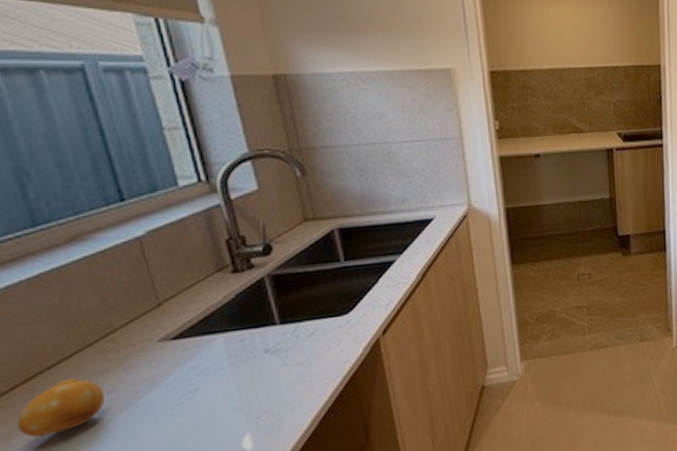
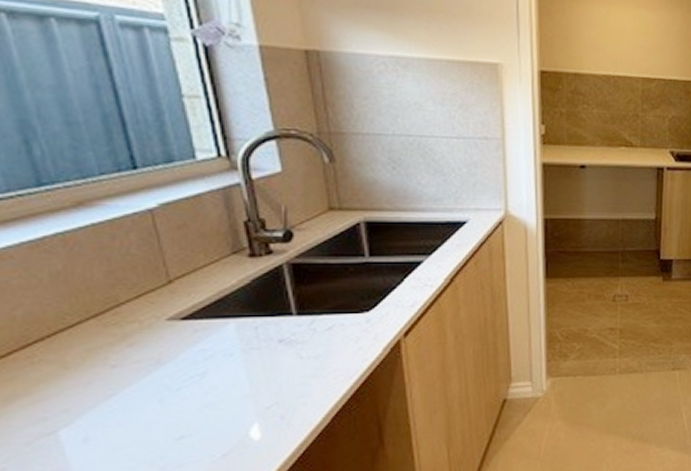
fruit: present [17,378,105,438] -> none [14,350,107,405]

